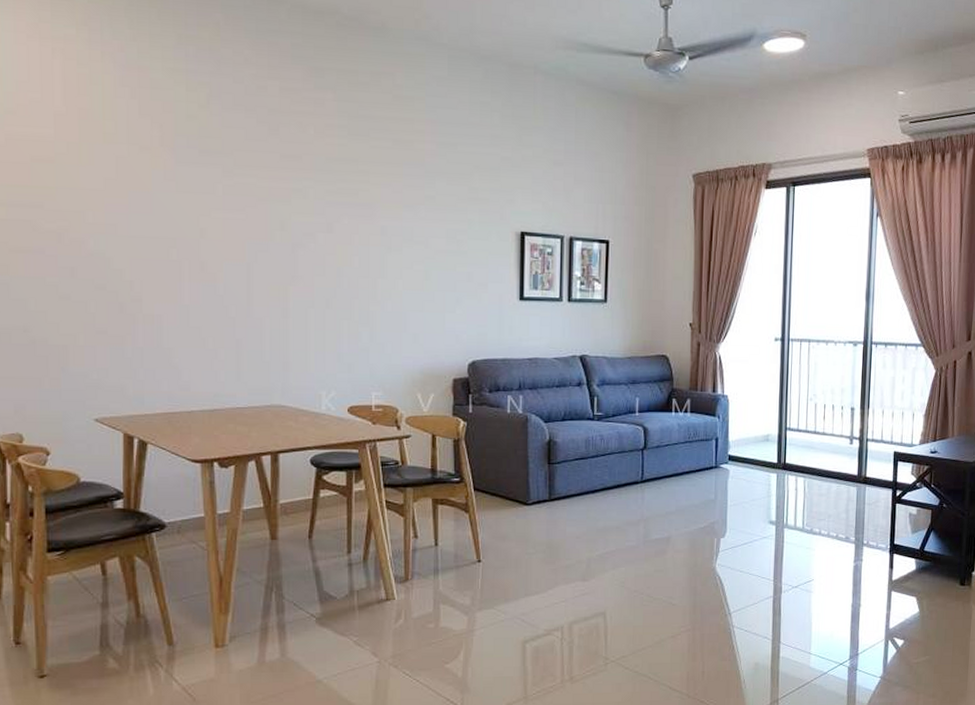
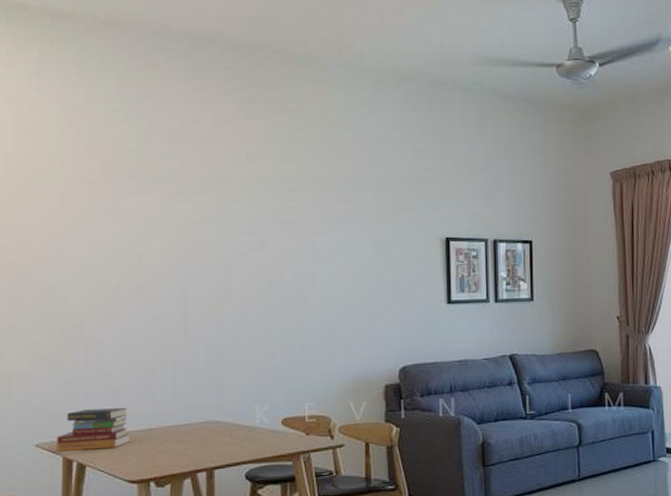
books: none [117,386,192,427] -> present [57,408,130,451]

